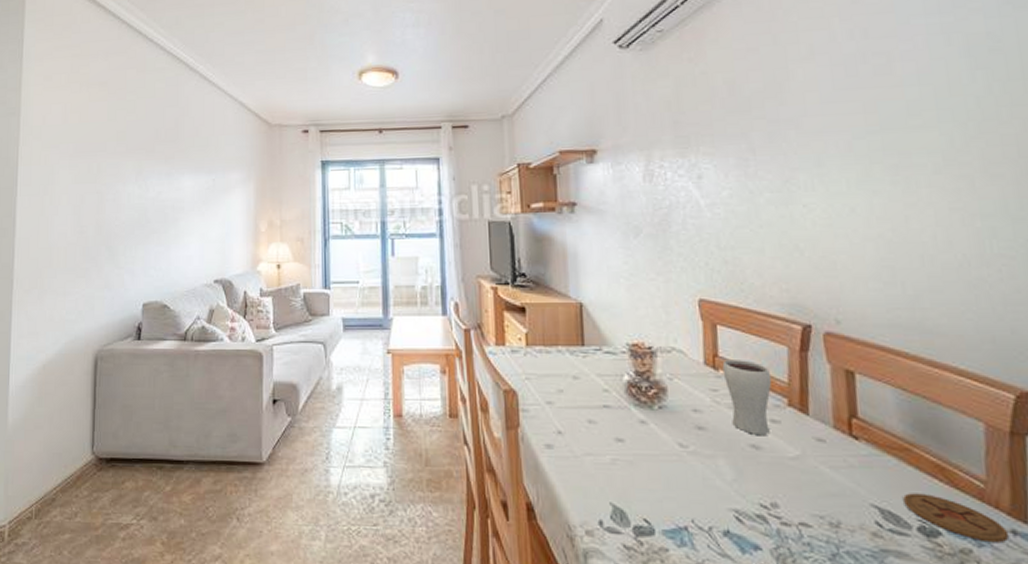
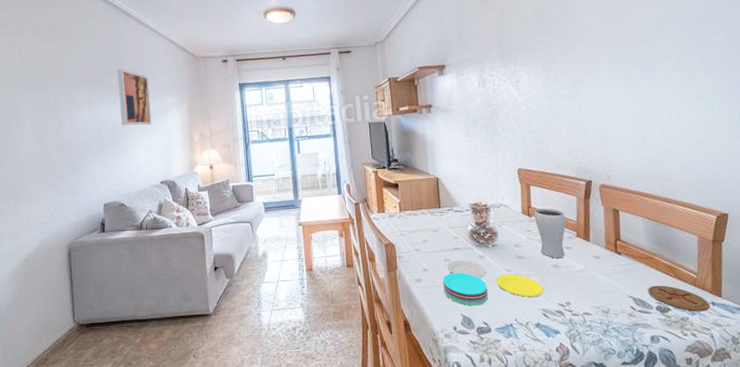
wall art: none [173,135,210,207] -> present [117,69,152,126]
plate: none [585,424,737,493] -> present [443,260,544,306]

